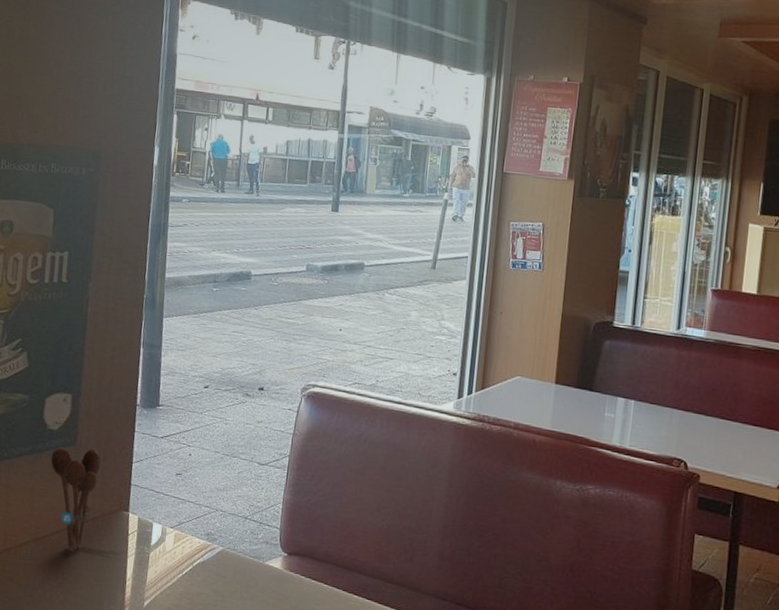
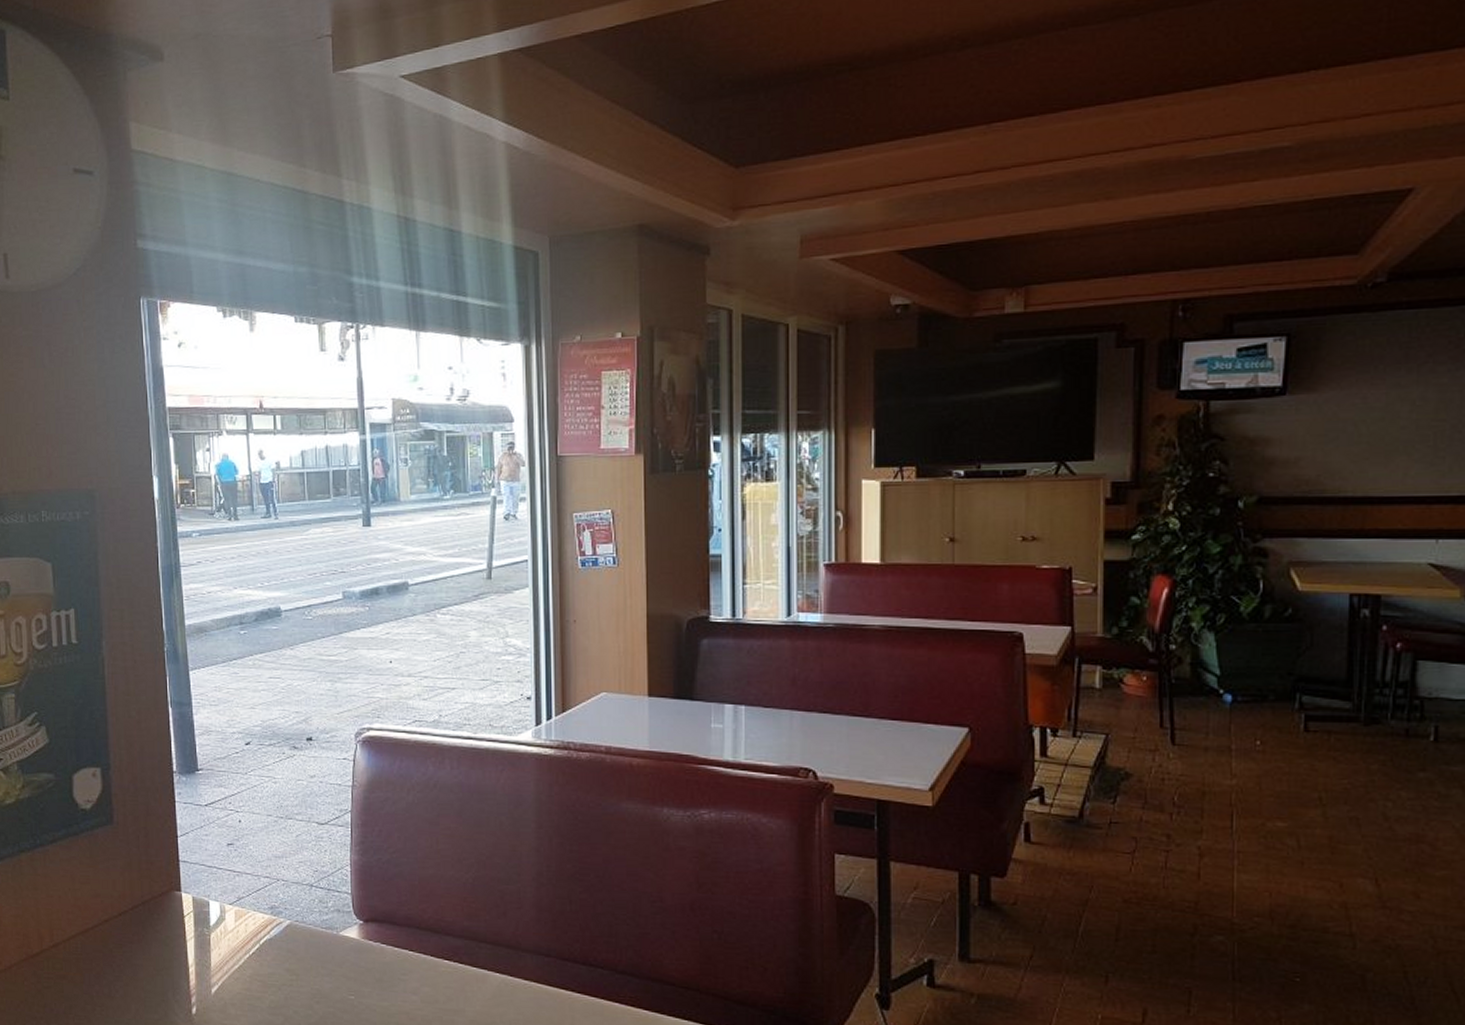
utensil holder: present [50,447,101,549] -> none [87,825,142,939]

